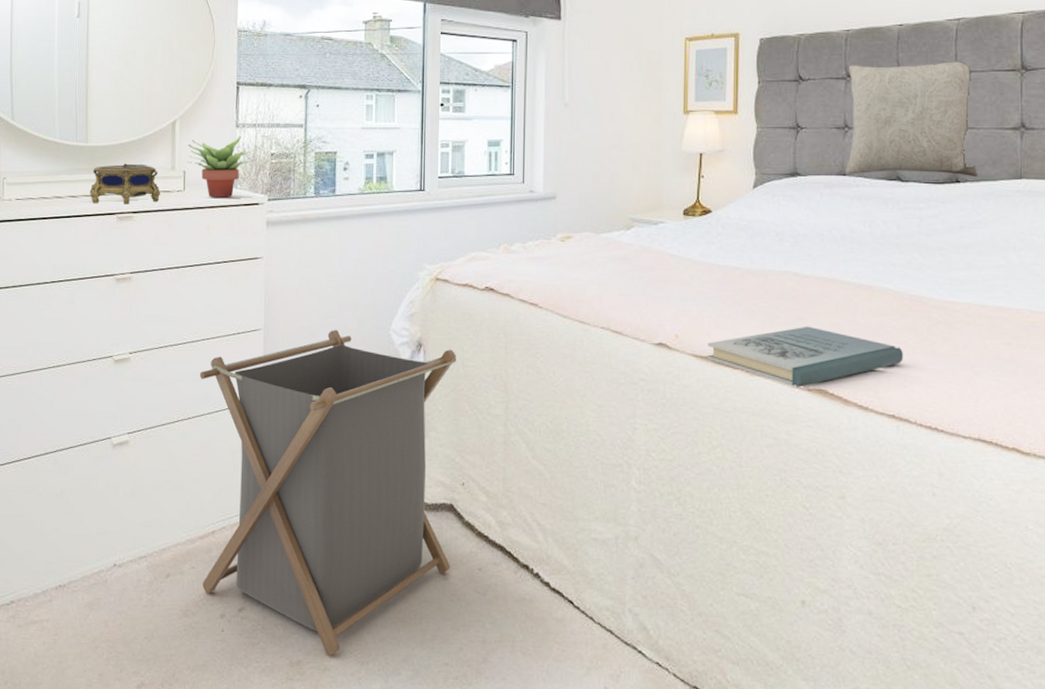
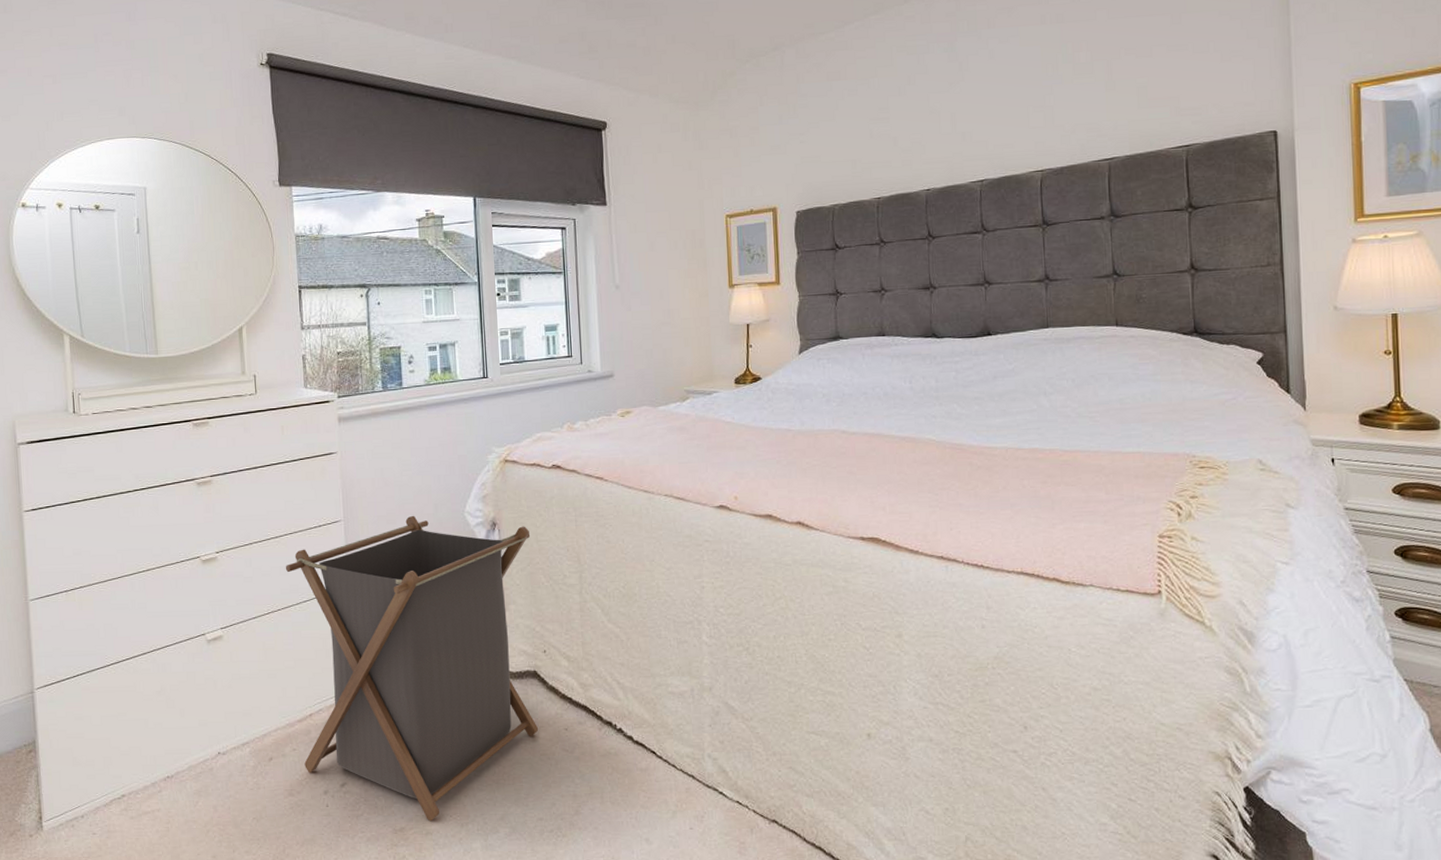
clock: present [90,163,160,204] -> none [164,371,233,413]
succulent plant: present [186,135,254,198] -> none [256,337,320,399]
book: present [707,326,903,387] -> none [765,479,948,537]
pillow: present [846,59,978,176] -> none [882,218,1008,335]

